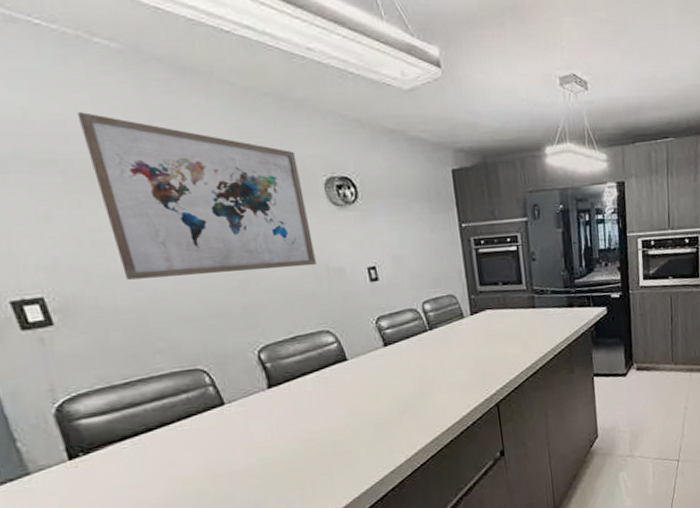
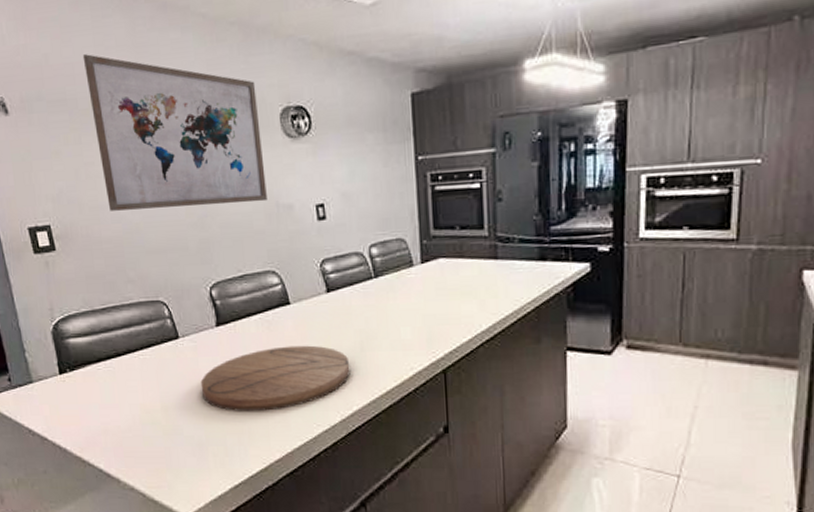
cutting board: none [253,395,412,469] -> present [200,345,350,411]

